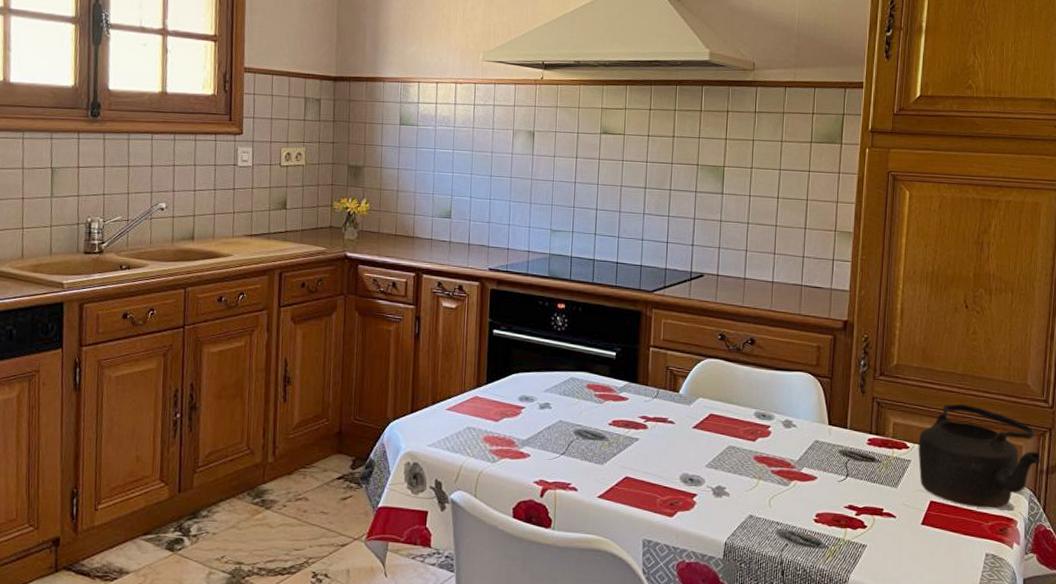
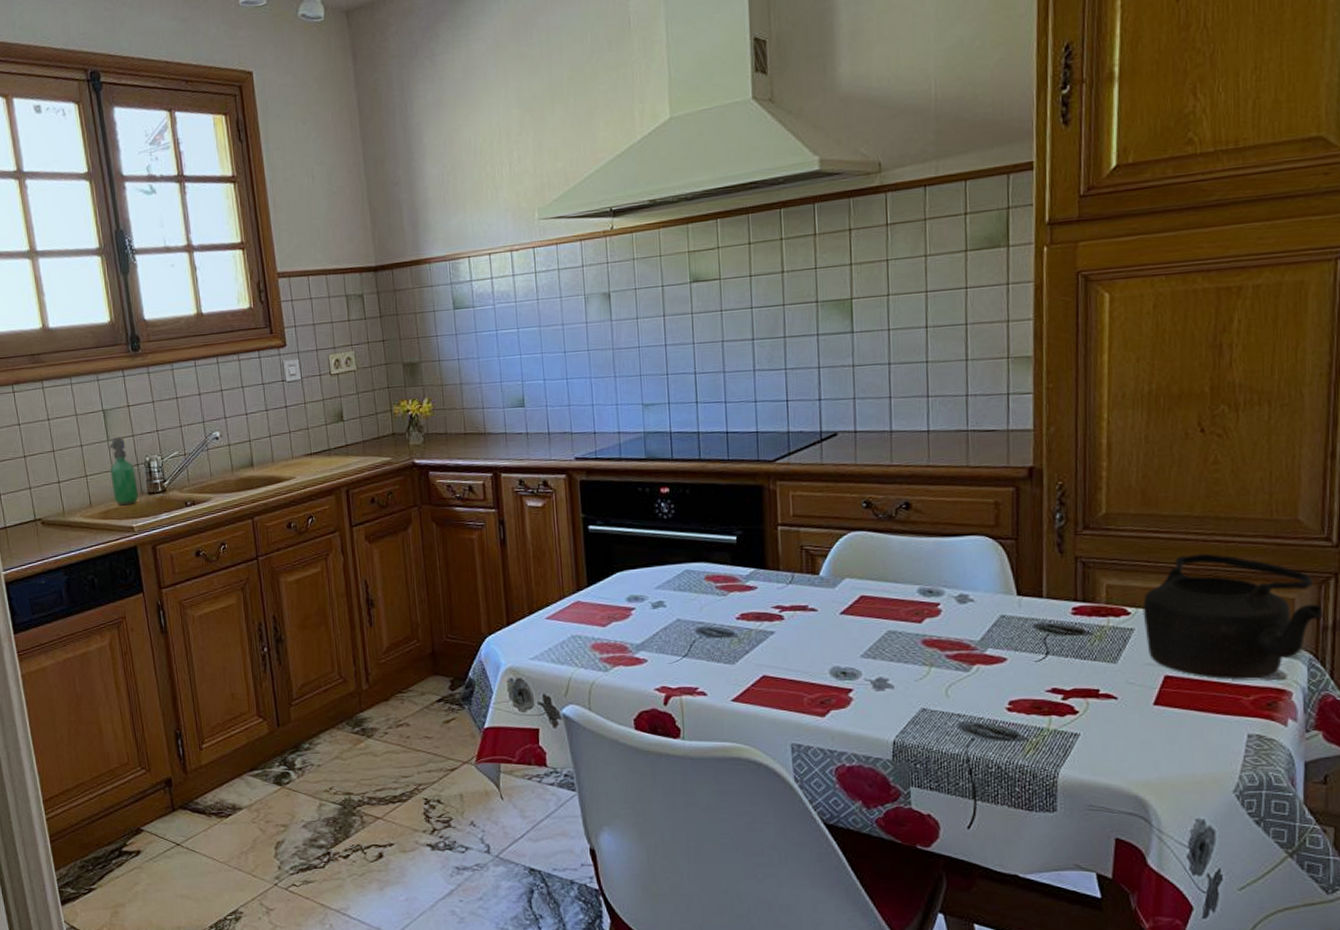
soap dispenser: none [47,195,75,262] -> present [109,437,139,506]

